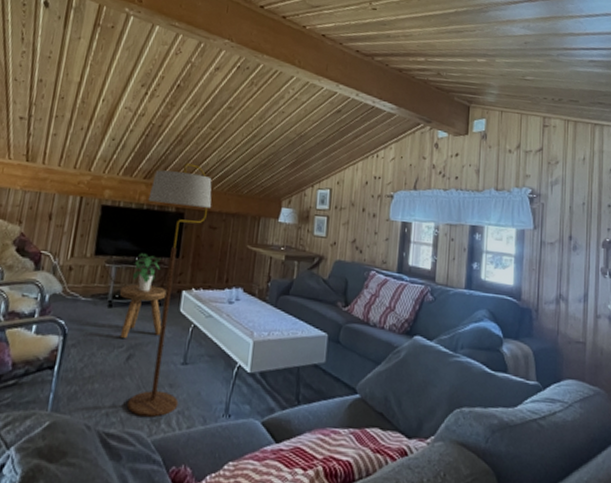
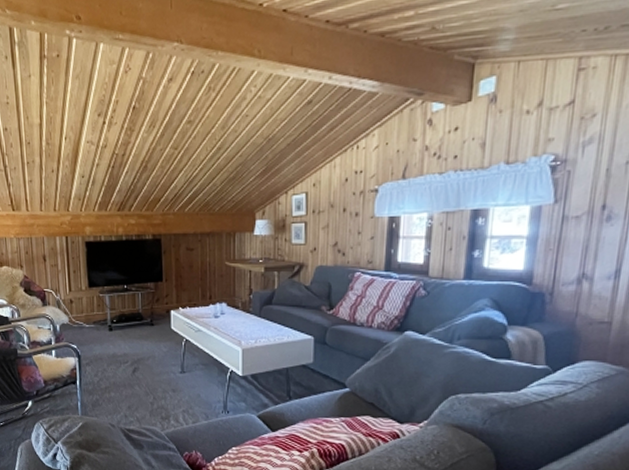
stool: present [119,284,167,338] -> none [116,309,158,355]
floor lamp: present [126,163,212,417] -> none [125,189,186,416]
potted plant: present [132,253,161,292] -> none [124,281,149,315]

